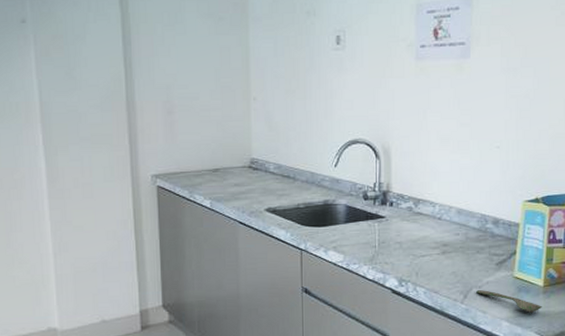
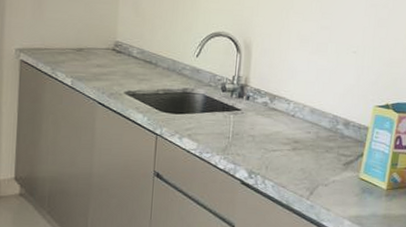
spoon: present [476,290,542,313] -> none [322,188,384,214]

